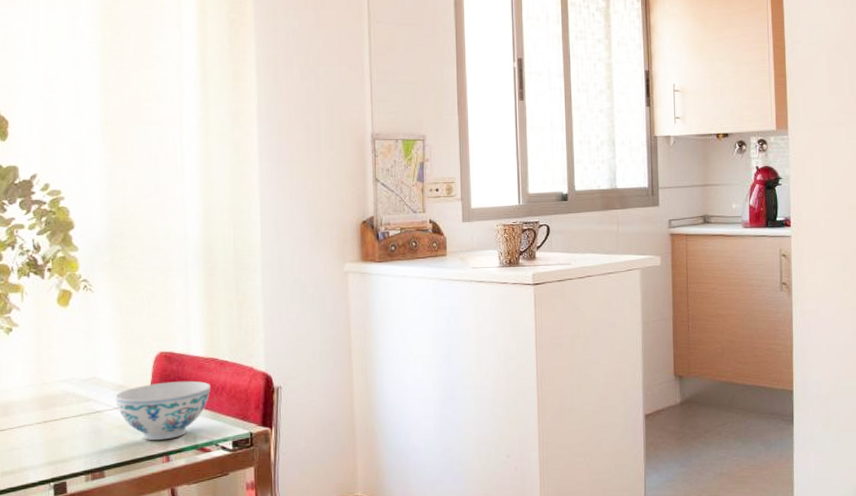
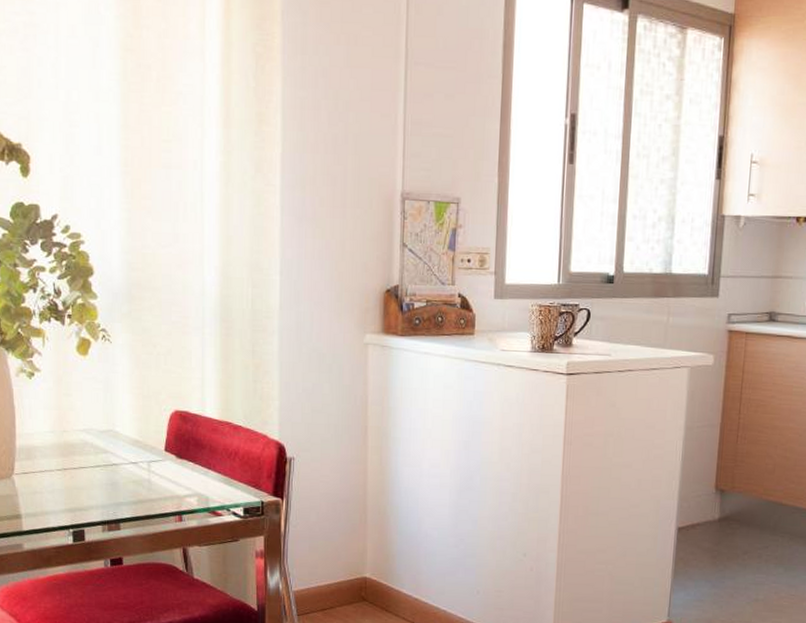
bowl: present [115,380,210,441] -> none [131,441,224,500]

